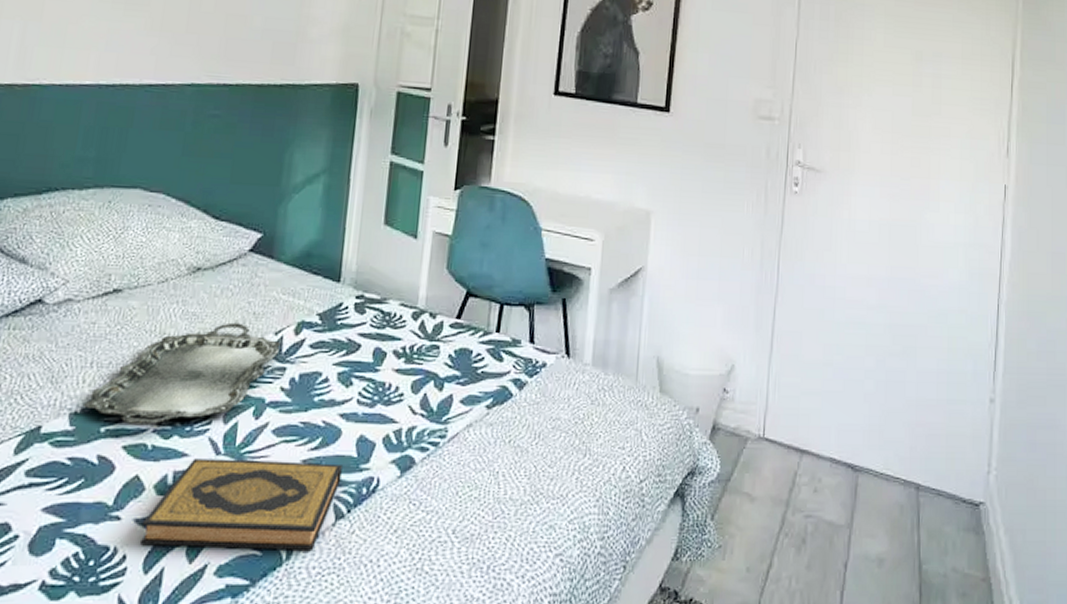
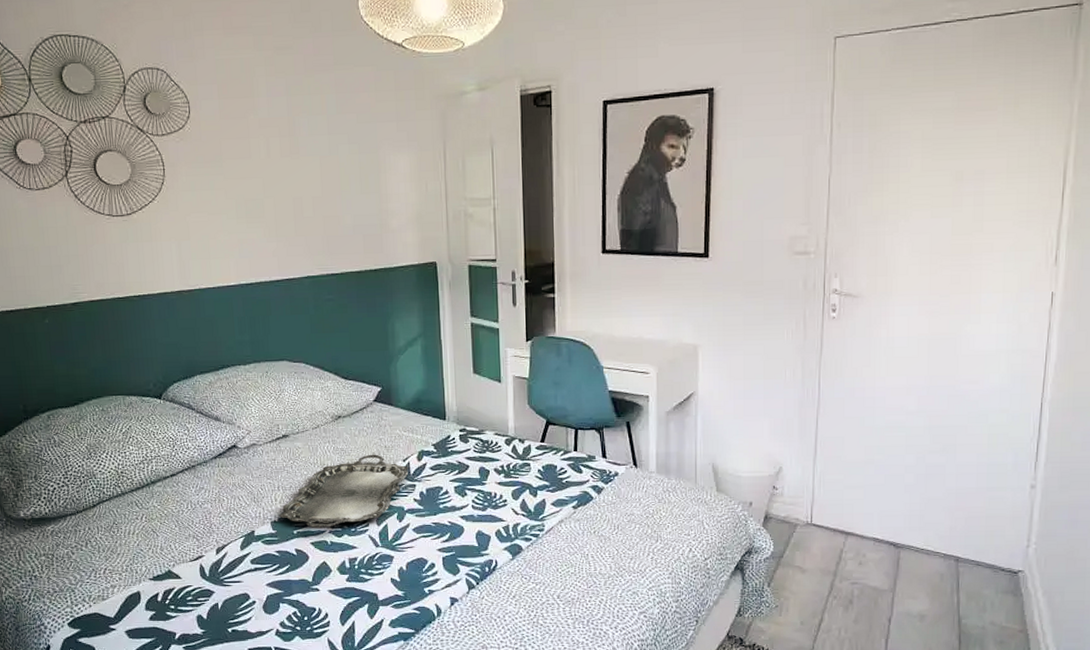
hardback book: present [139,459,342,550] -> none [334,549,469,610]

